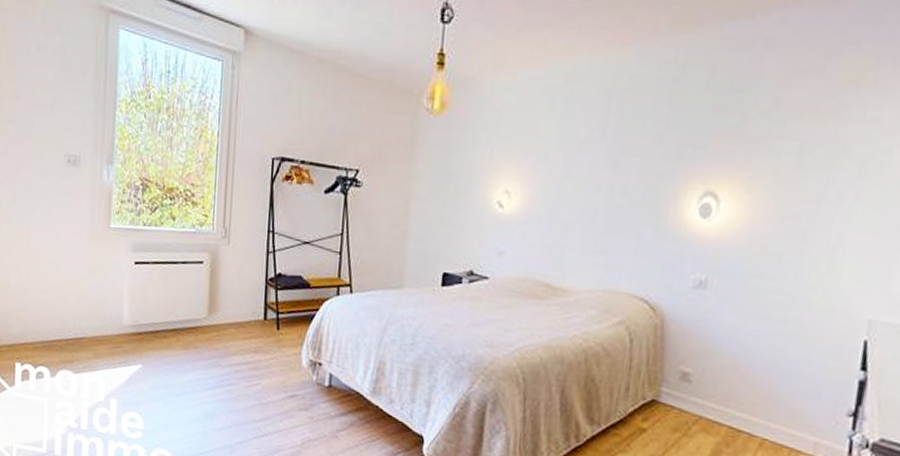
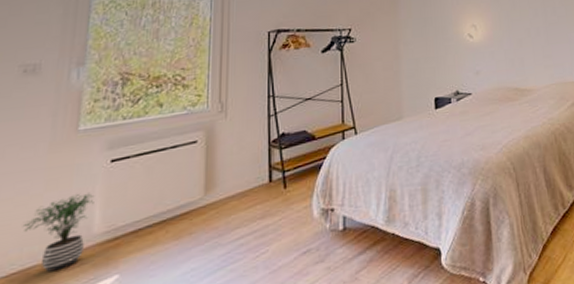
potted plant: none [74,286,123,347] -> present [22,193,95,273]

